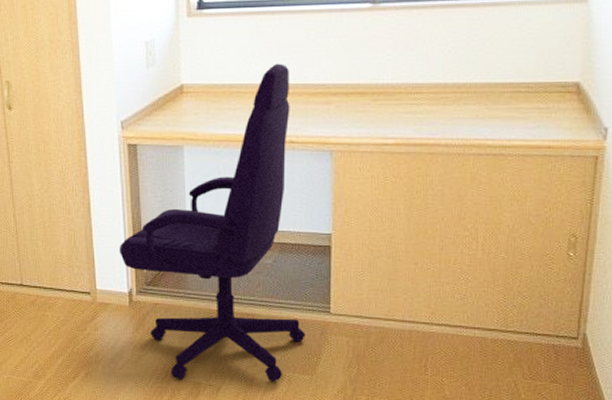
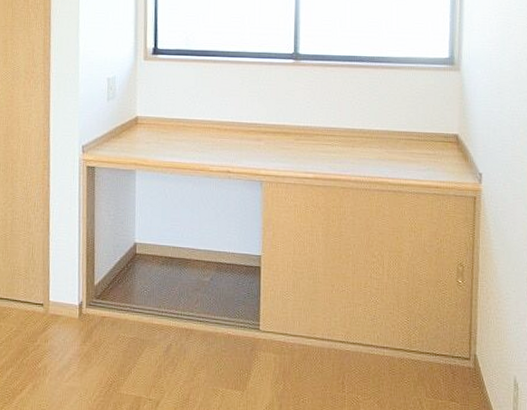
office chair: present [120,63,305,382] -> none [73,104,238,397]

